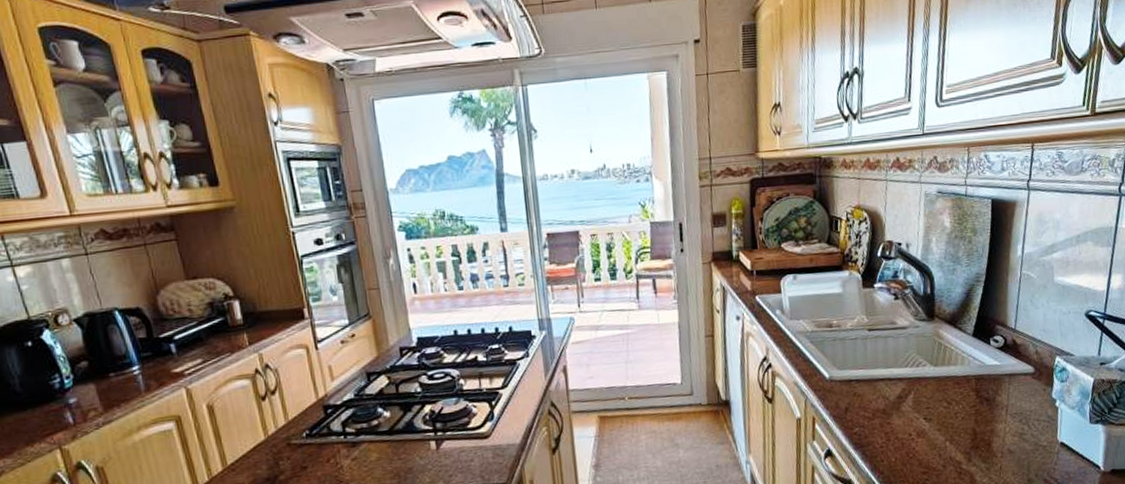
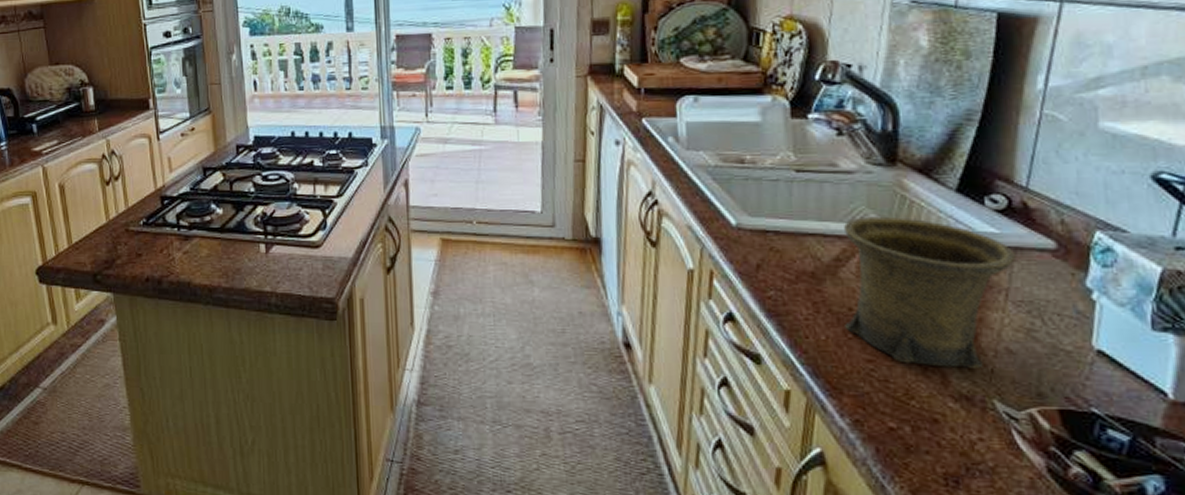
mug: none [903,359,1011,471] -> present [844,216,1017,368]

